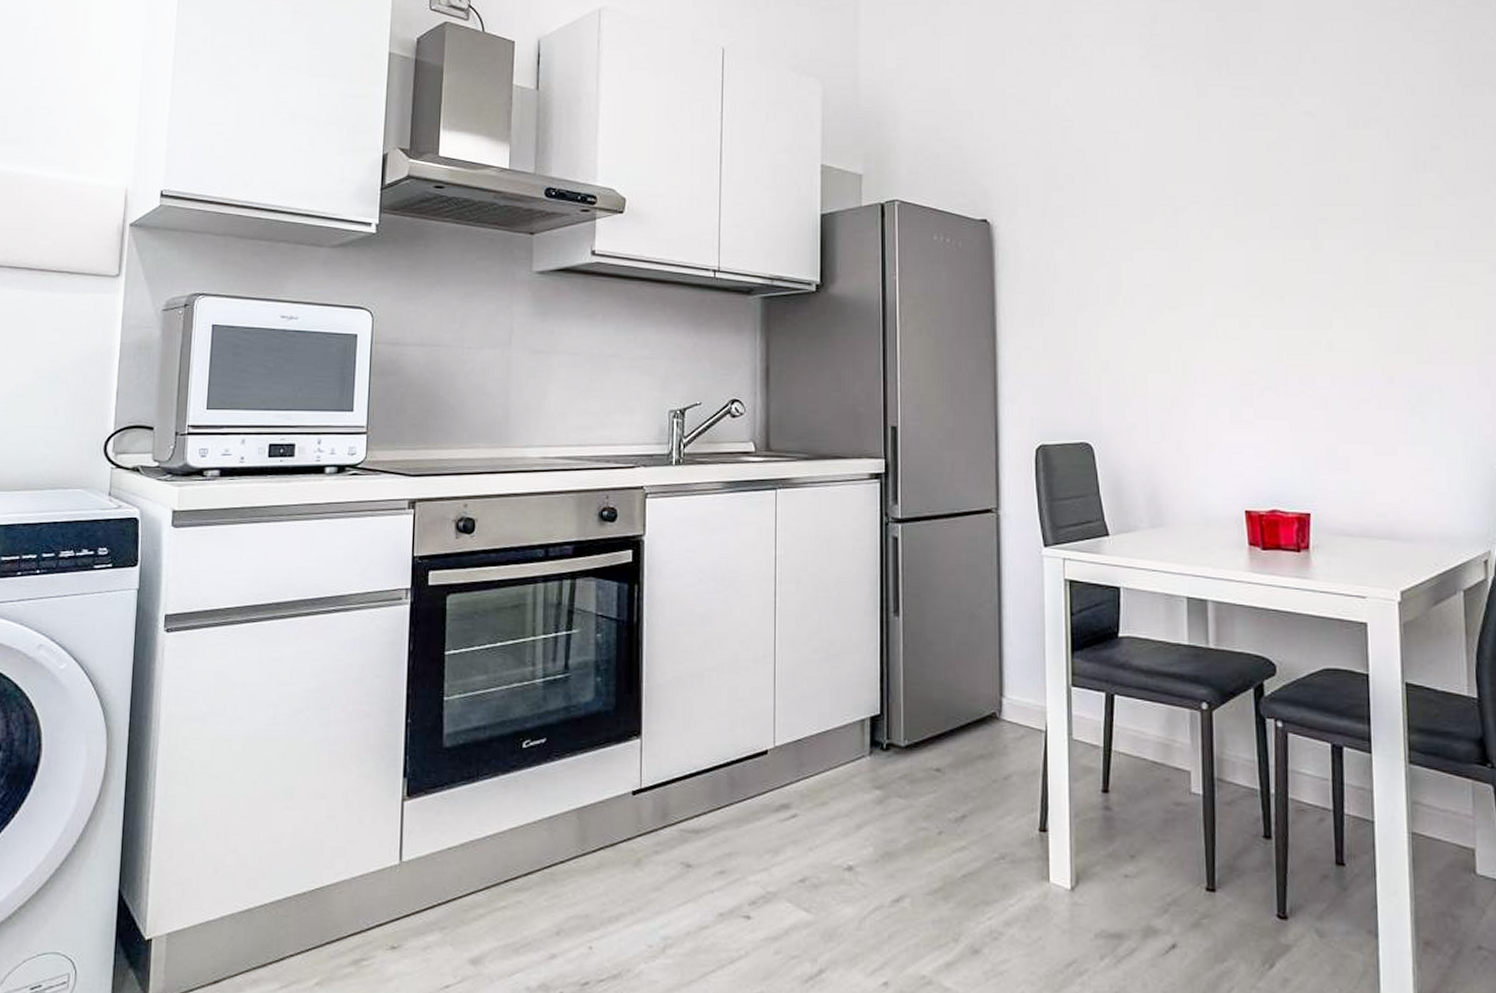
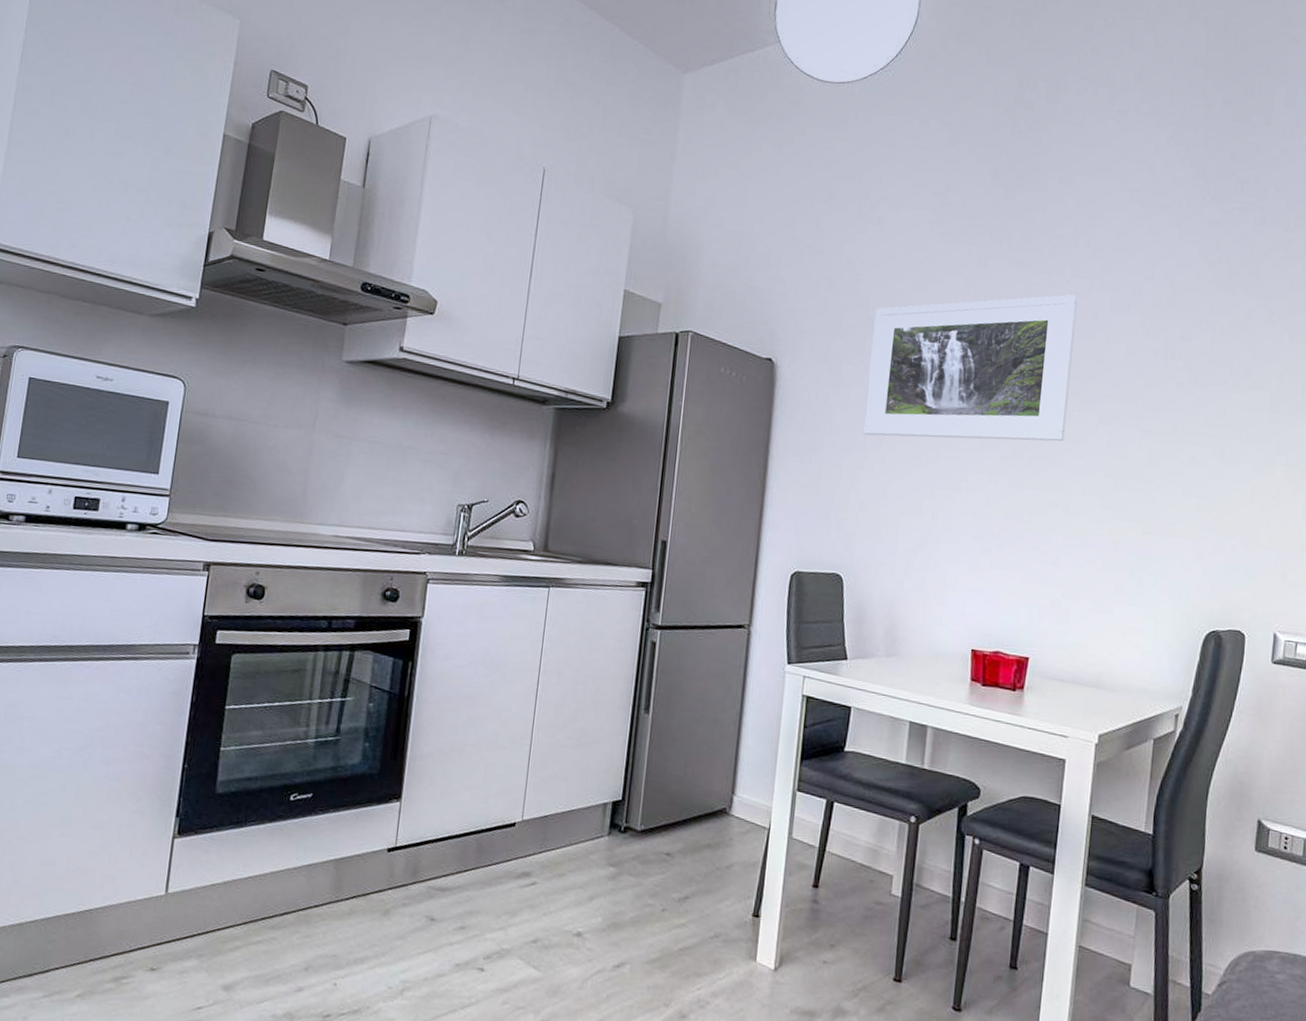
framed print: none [1092,114,1317,289] -> present [863,294,1078,442]

